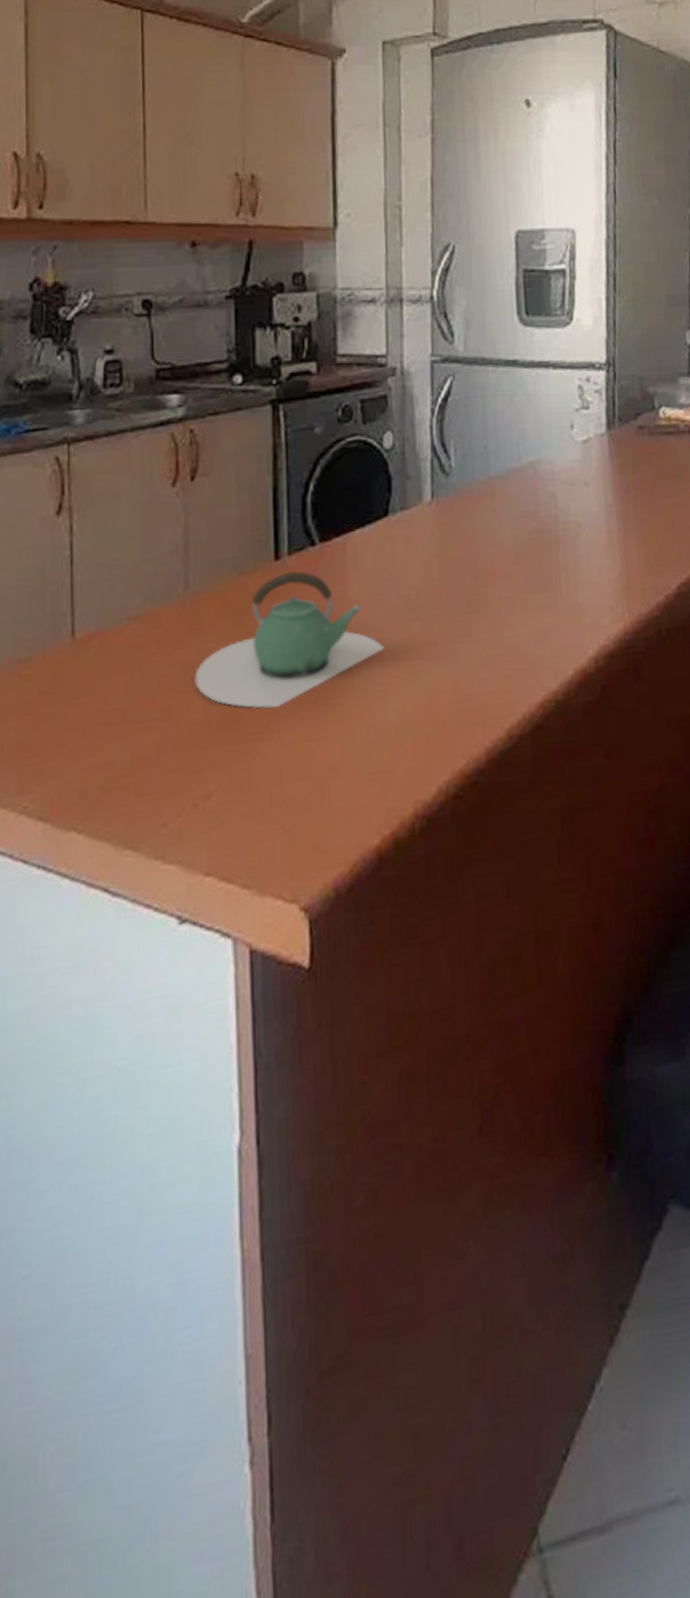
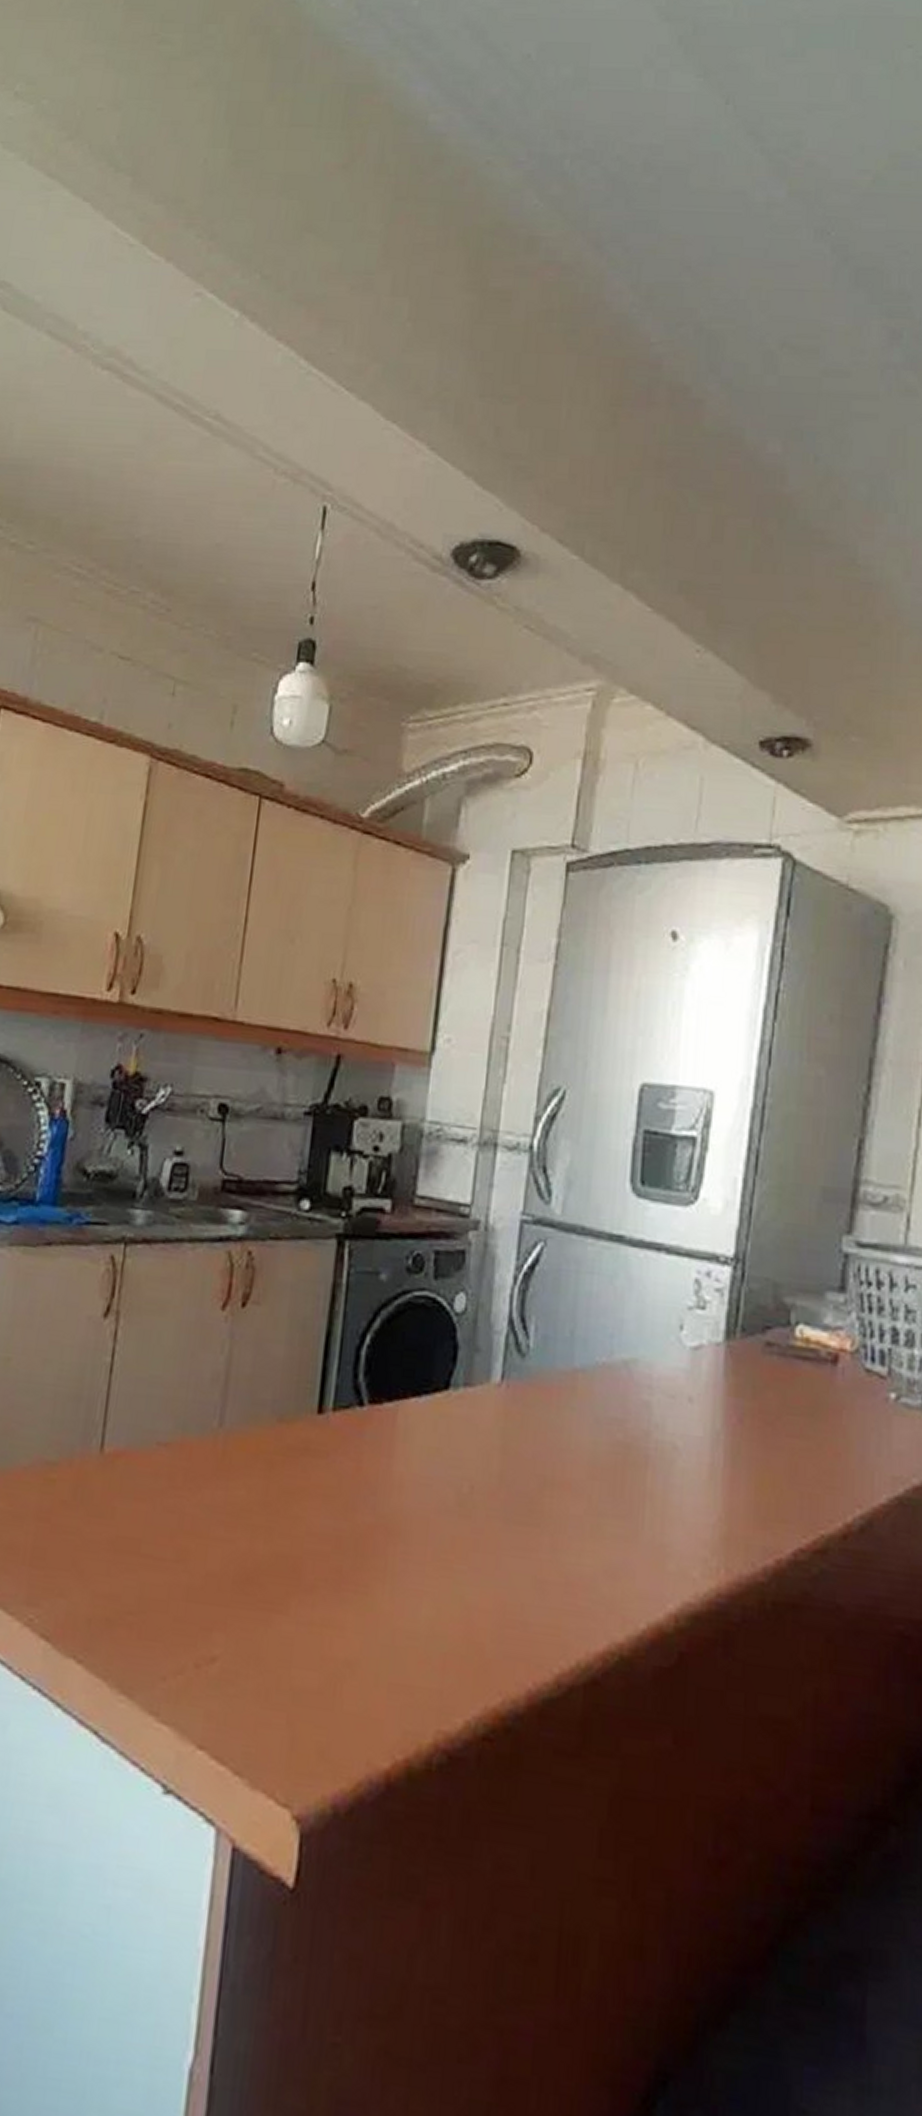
teapot: present [194,571,384,709] -> none [215,1429,425,1581]

